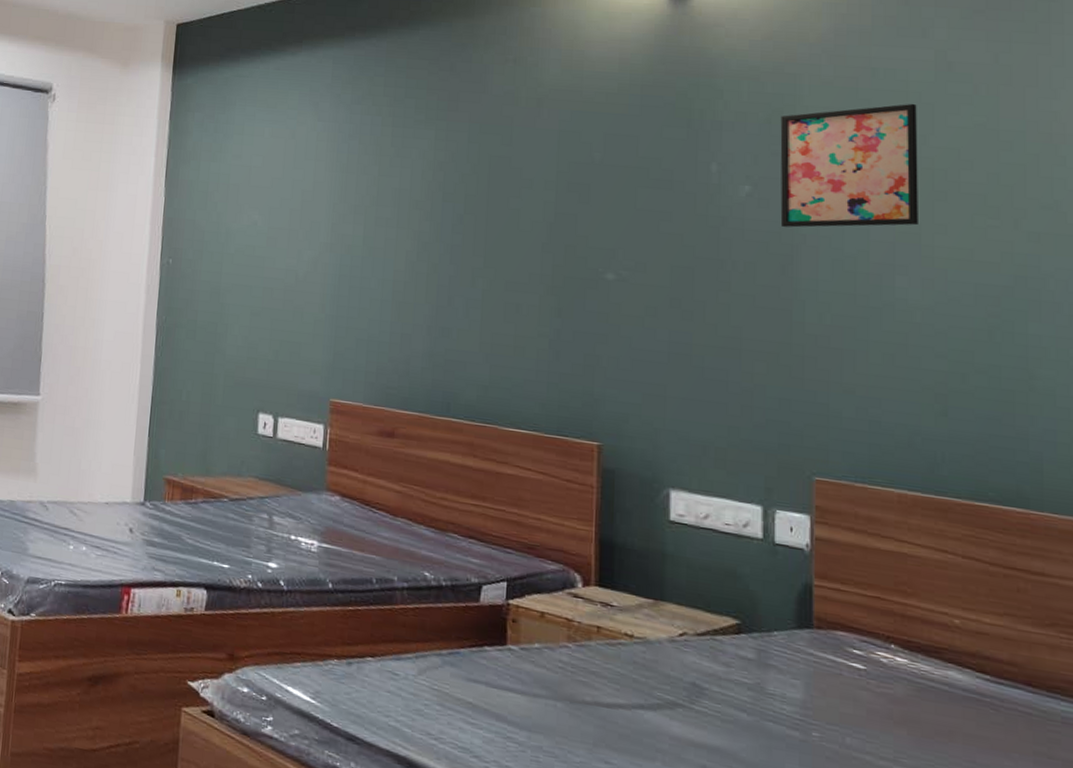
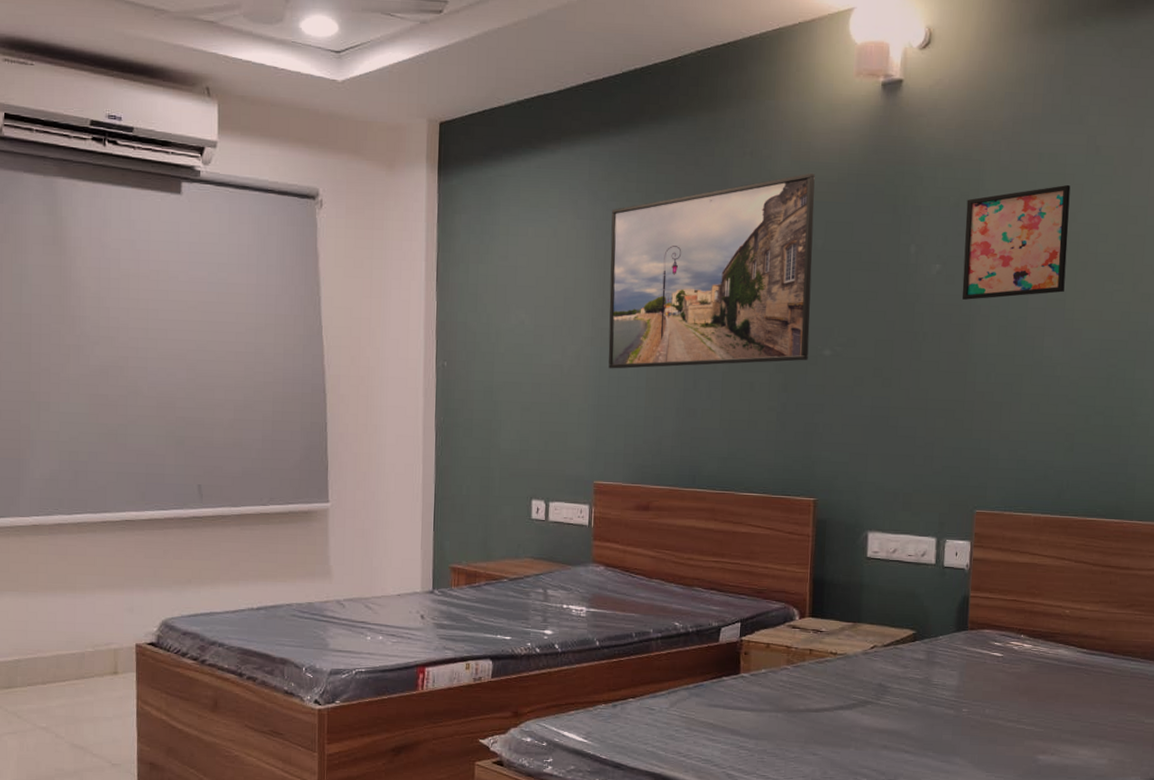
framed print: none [349,82,591,284] -> present [608,172,815,369]

